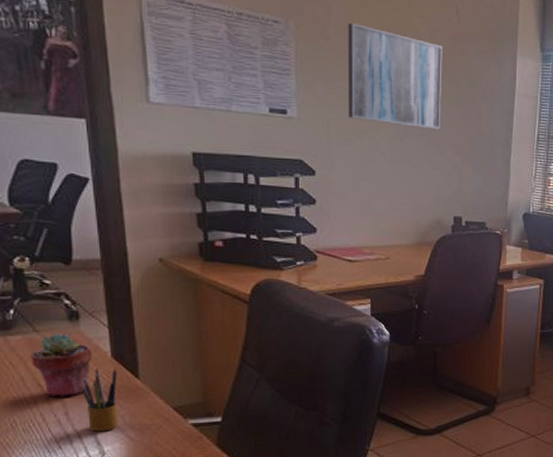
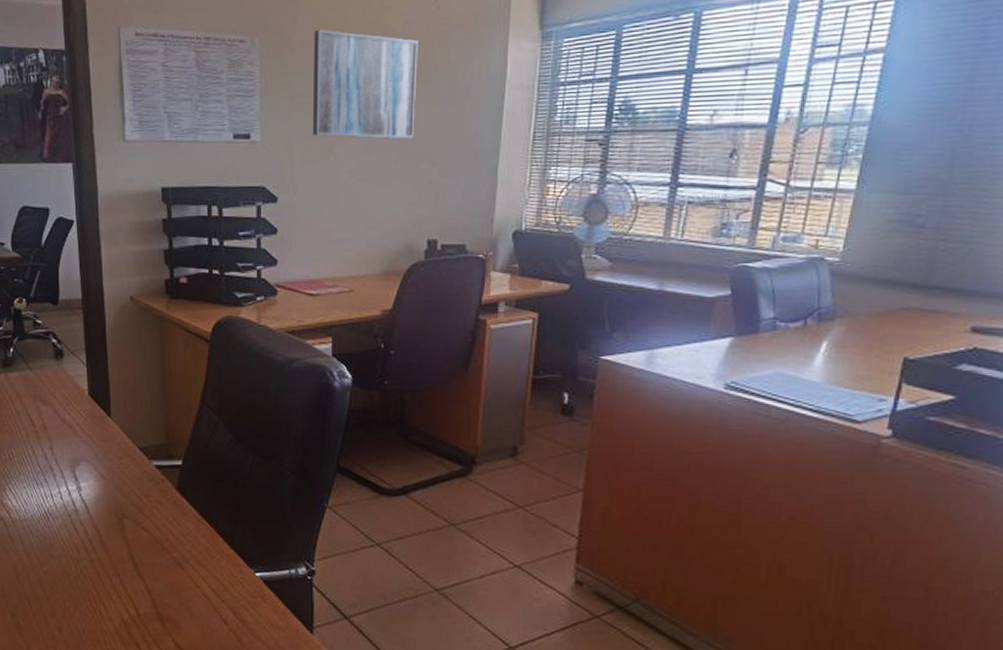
potted succulent: present [30,333,92,397] -> none [25,370,72,432]
pencil box: present [81,368,119,432] -> none [63,405,93,468]

